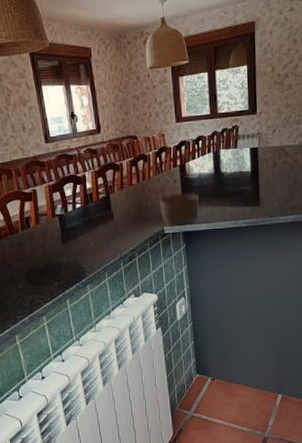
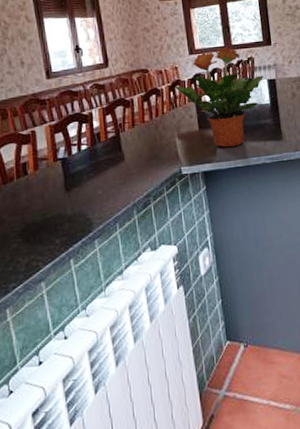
potted plant: none [161,114,247,211] -> present [175,46,264,148]

